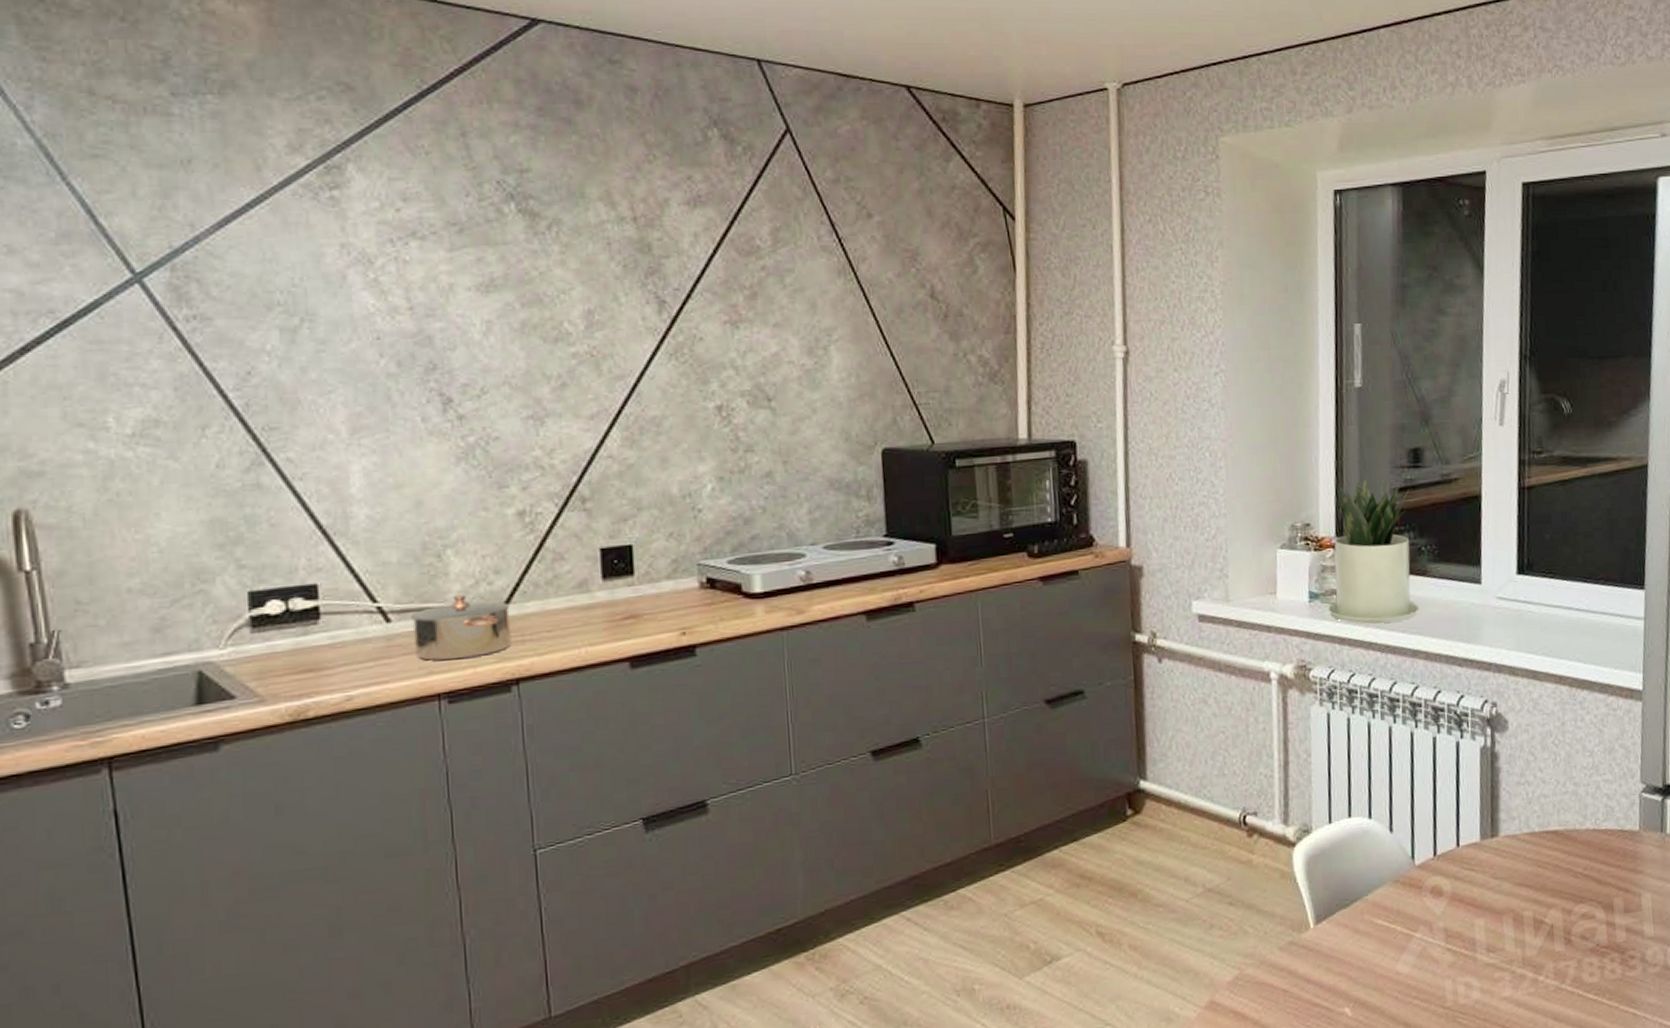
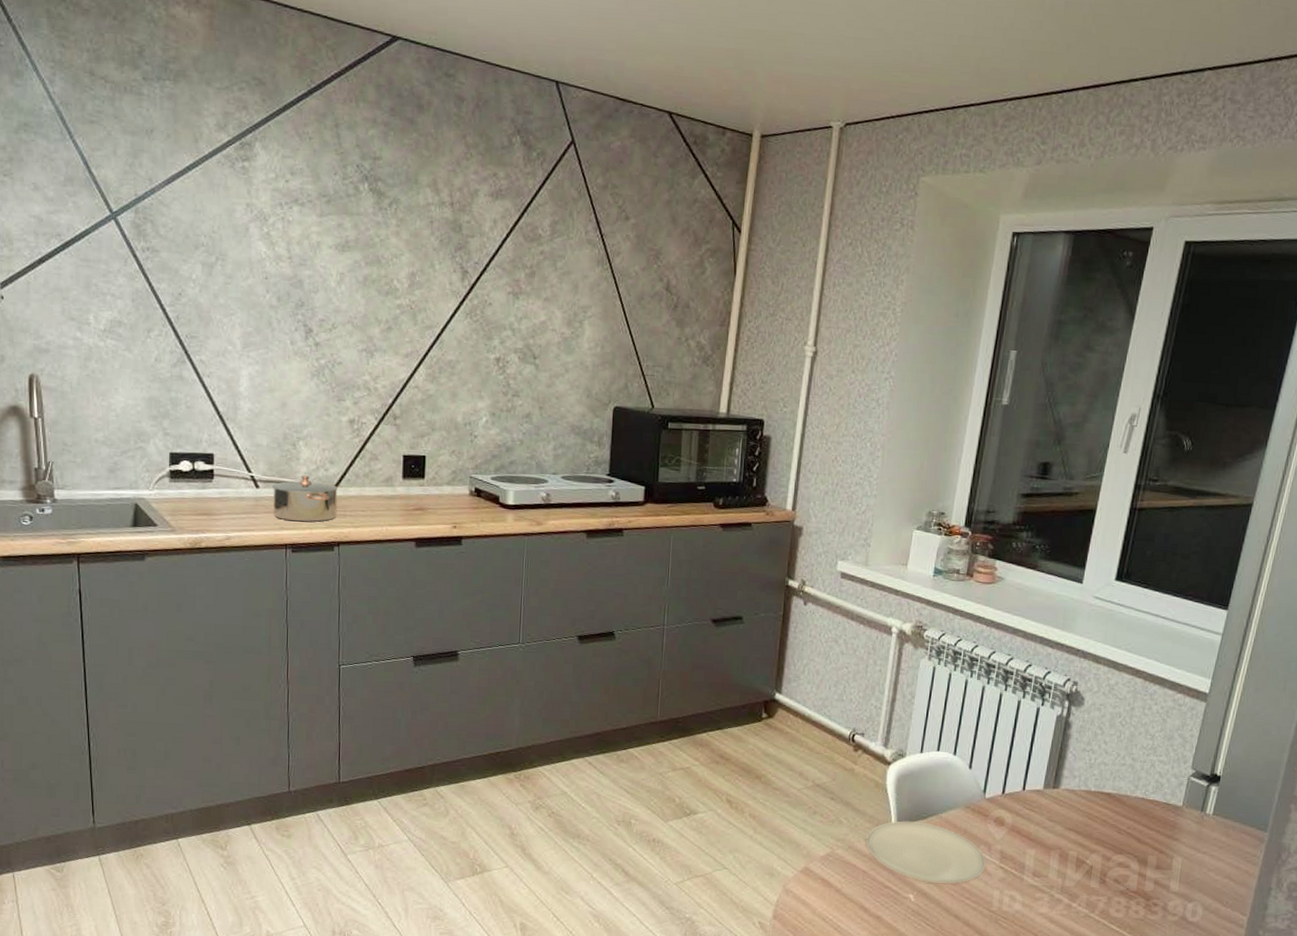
plate: none [1280,910,1430,989] -> present [866,821,986,885]
planter: present [1328,480,1420,624] -> none [948,483,1034,604]

